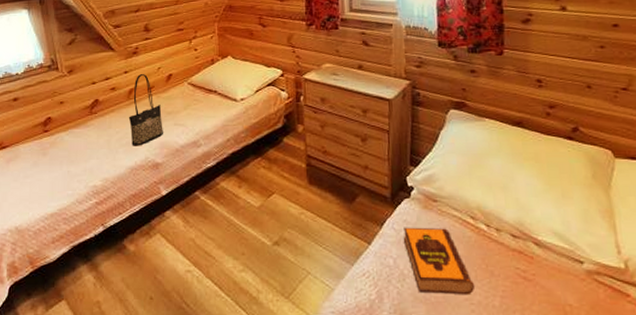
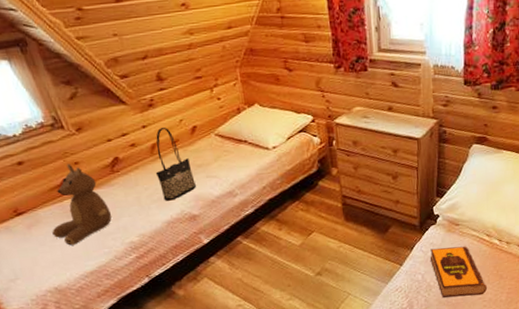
teddy bear: none [26,103,81,184] -> present [52,164,112,246]

